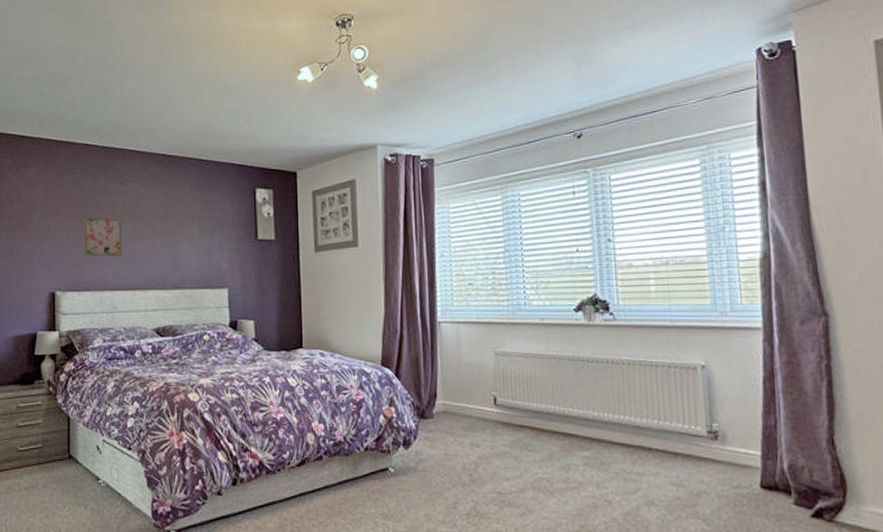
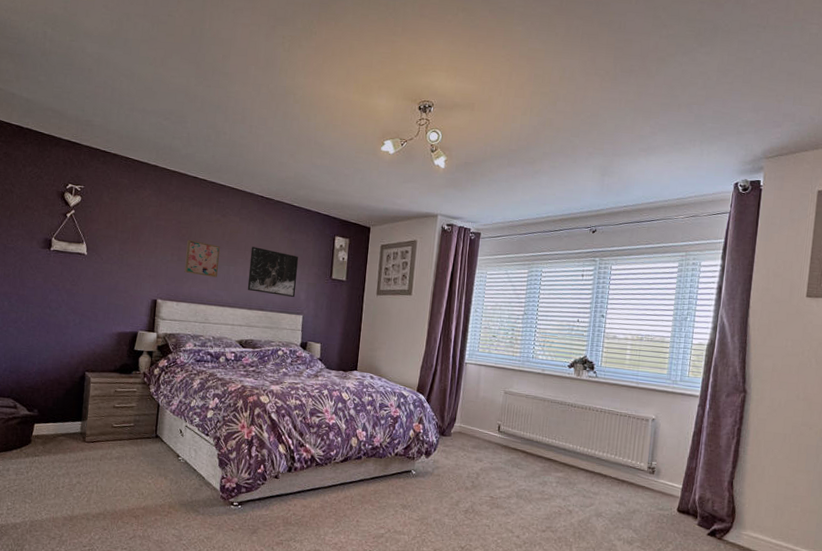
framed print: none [158,214,216,269] -> present [247,246,298,298]

